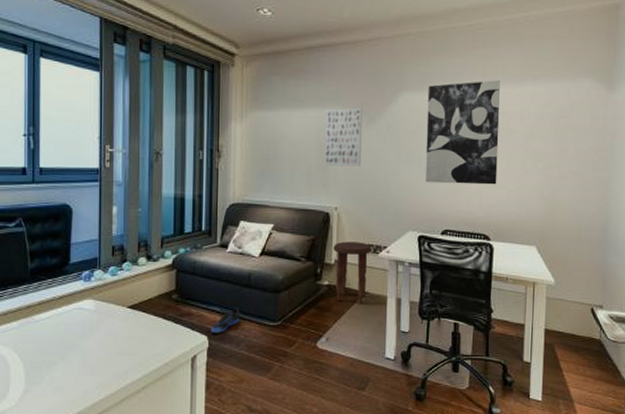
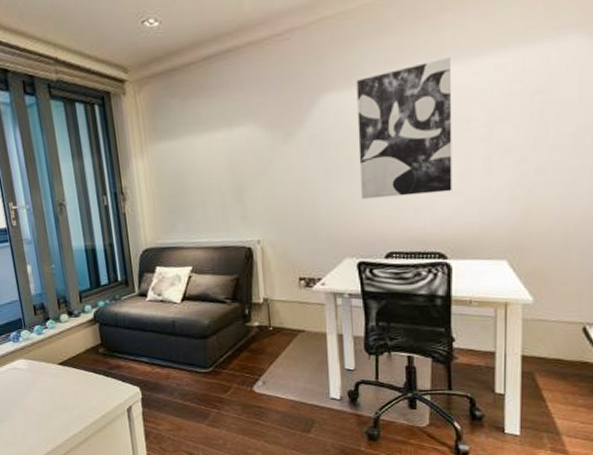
sneaker: present [211,308,240,333] -> none [142,357,170,384]
wall art: present [324,107,362,167] -> none [235,120,282,195]
side table: present [333,241,372,305] -> none [260,276,305,344]

